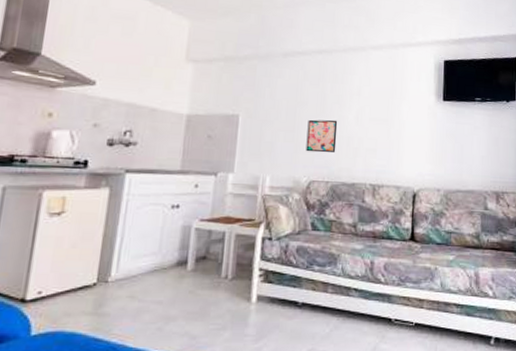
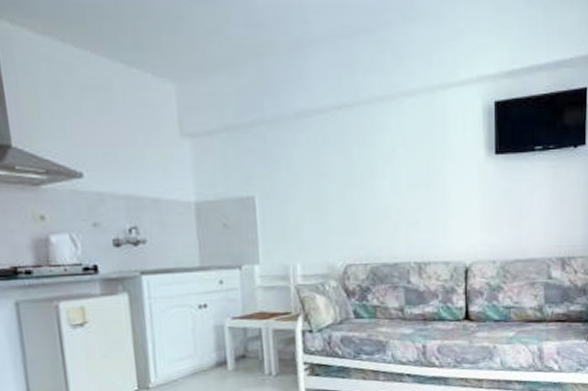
wall art: present [305,119,338,153] -> none [335,191,372,232]

